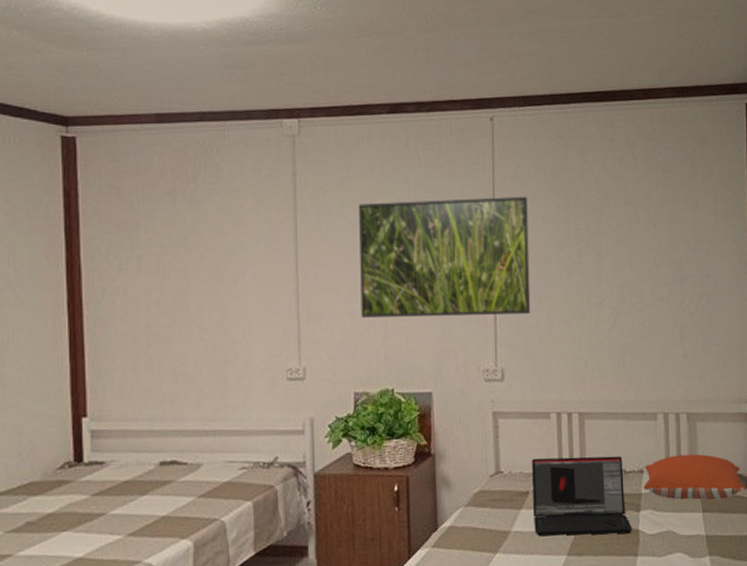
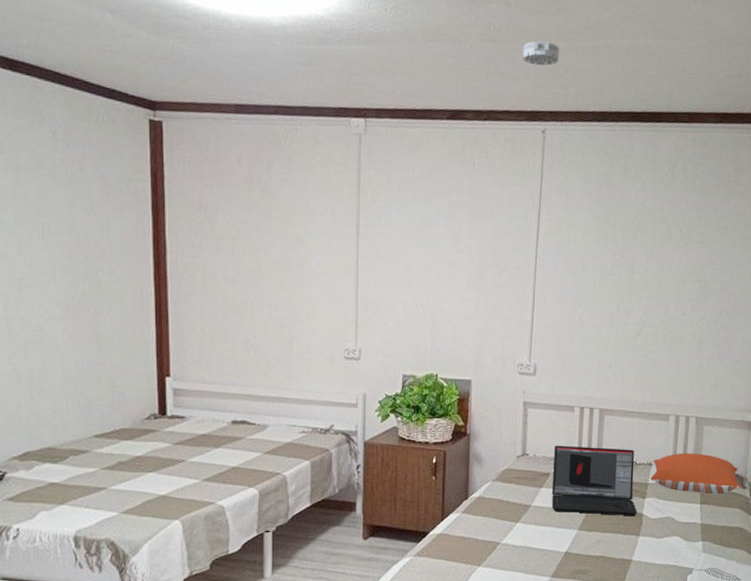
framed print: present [359,196,531,318] -> none [413,203,571,317]
smoke detector: none [463,28,502,53] -> present [523,41,559,66]

